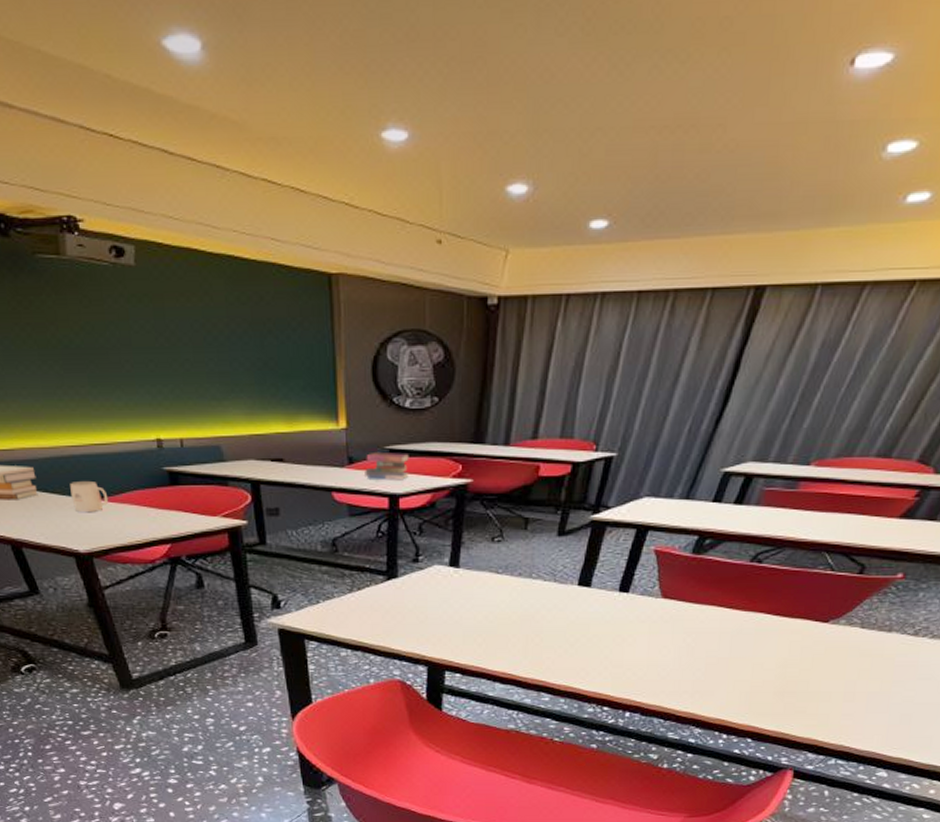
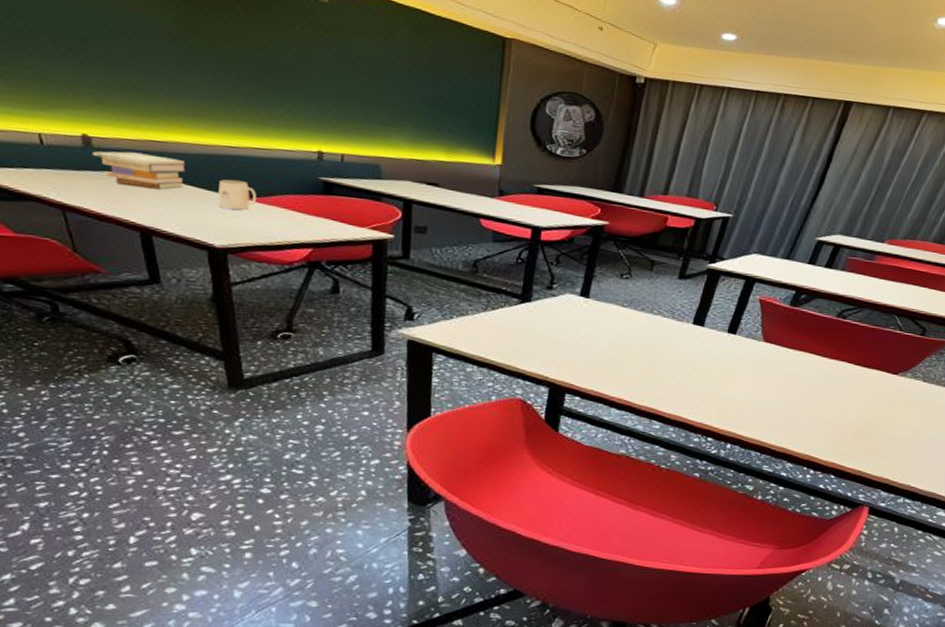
books: present [365,451,409,481] -> none [512,188,555,216]

